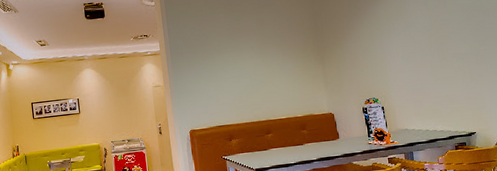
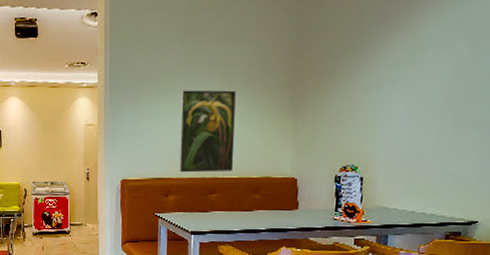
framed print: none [230,47,282,119] -> present [179,90,236,173]

